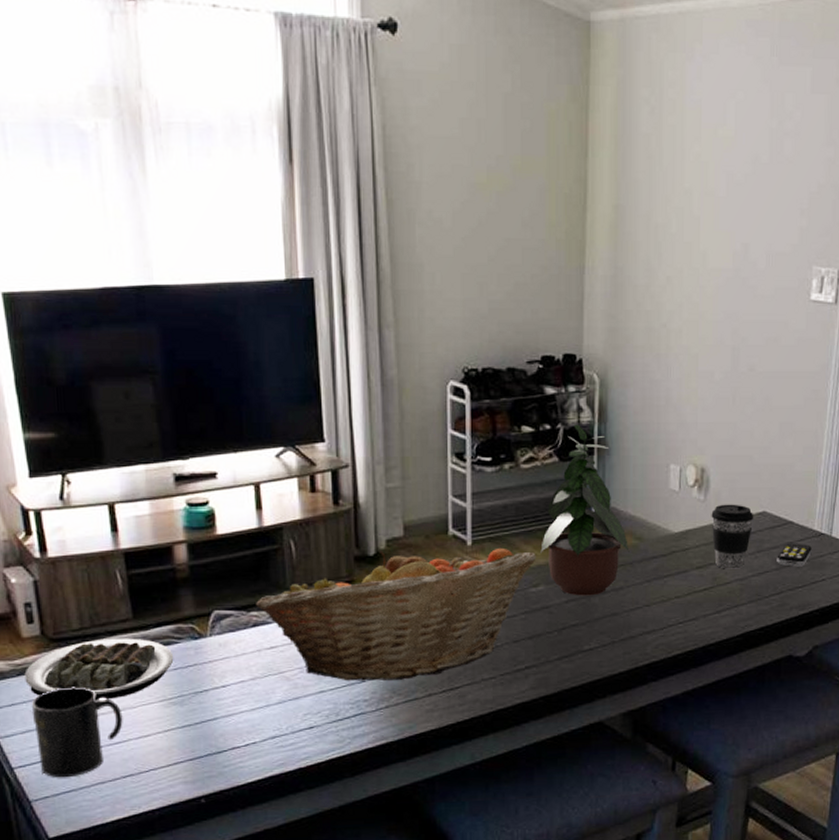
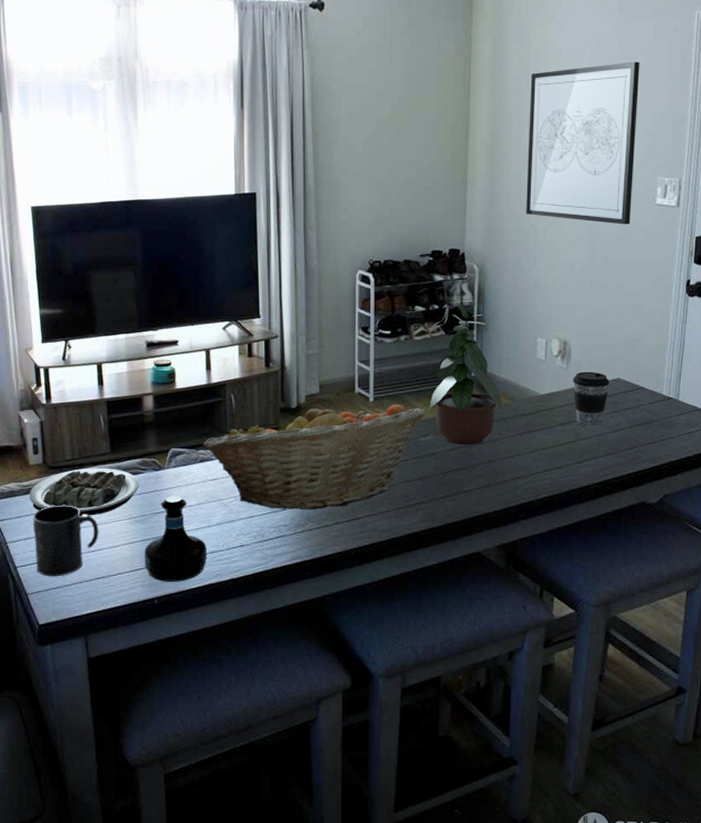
tequila bottle: none [184,670,267,776] -> present [144,496,208,582]
wall art: none [657,119,795,325] -> present [526,62,640,225]
remote control: present [777,543,812,567] -> none [630,405,661,426]

